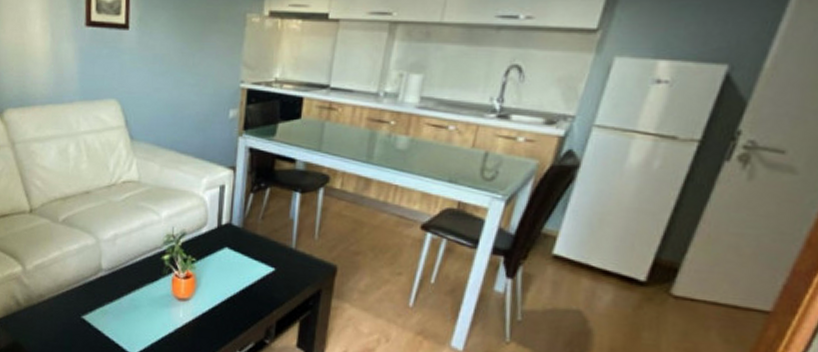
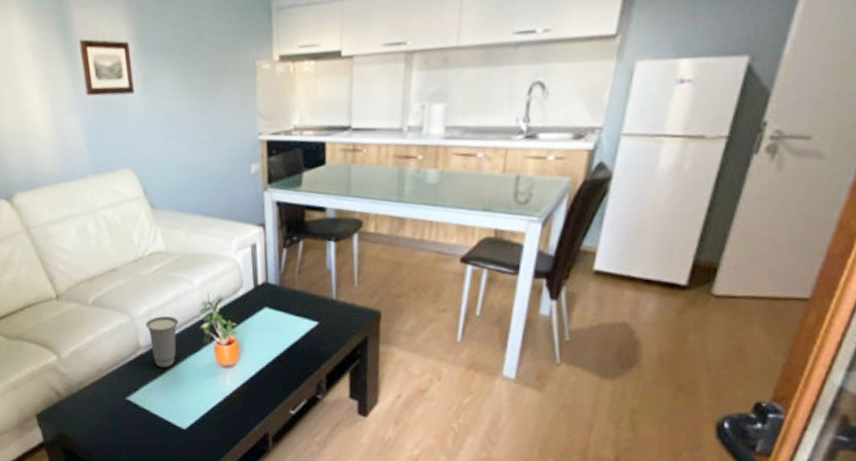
cup: none [110,242,142,293] -> present [145,315,179,368]

